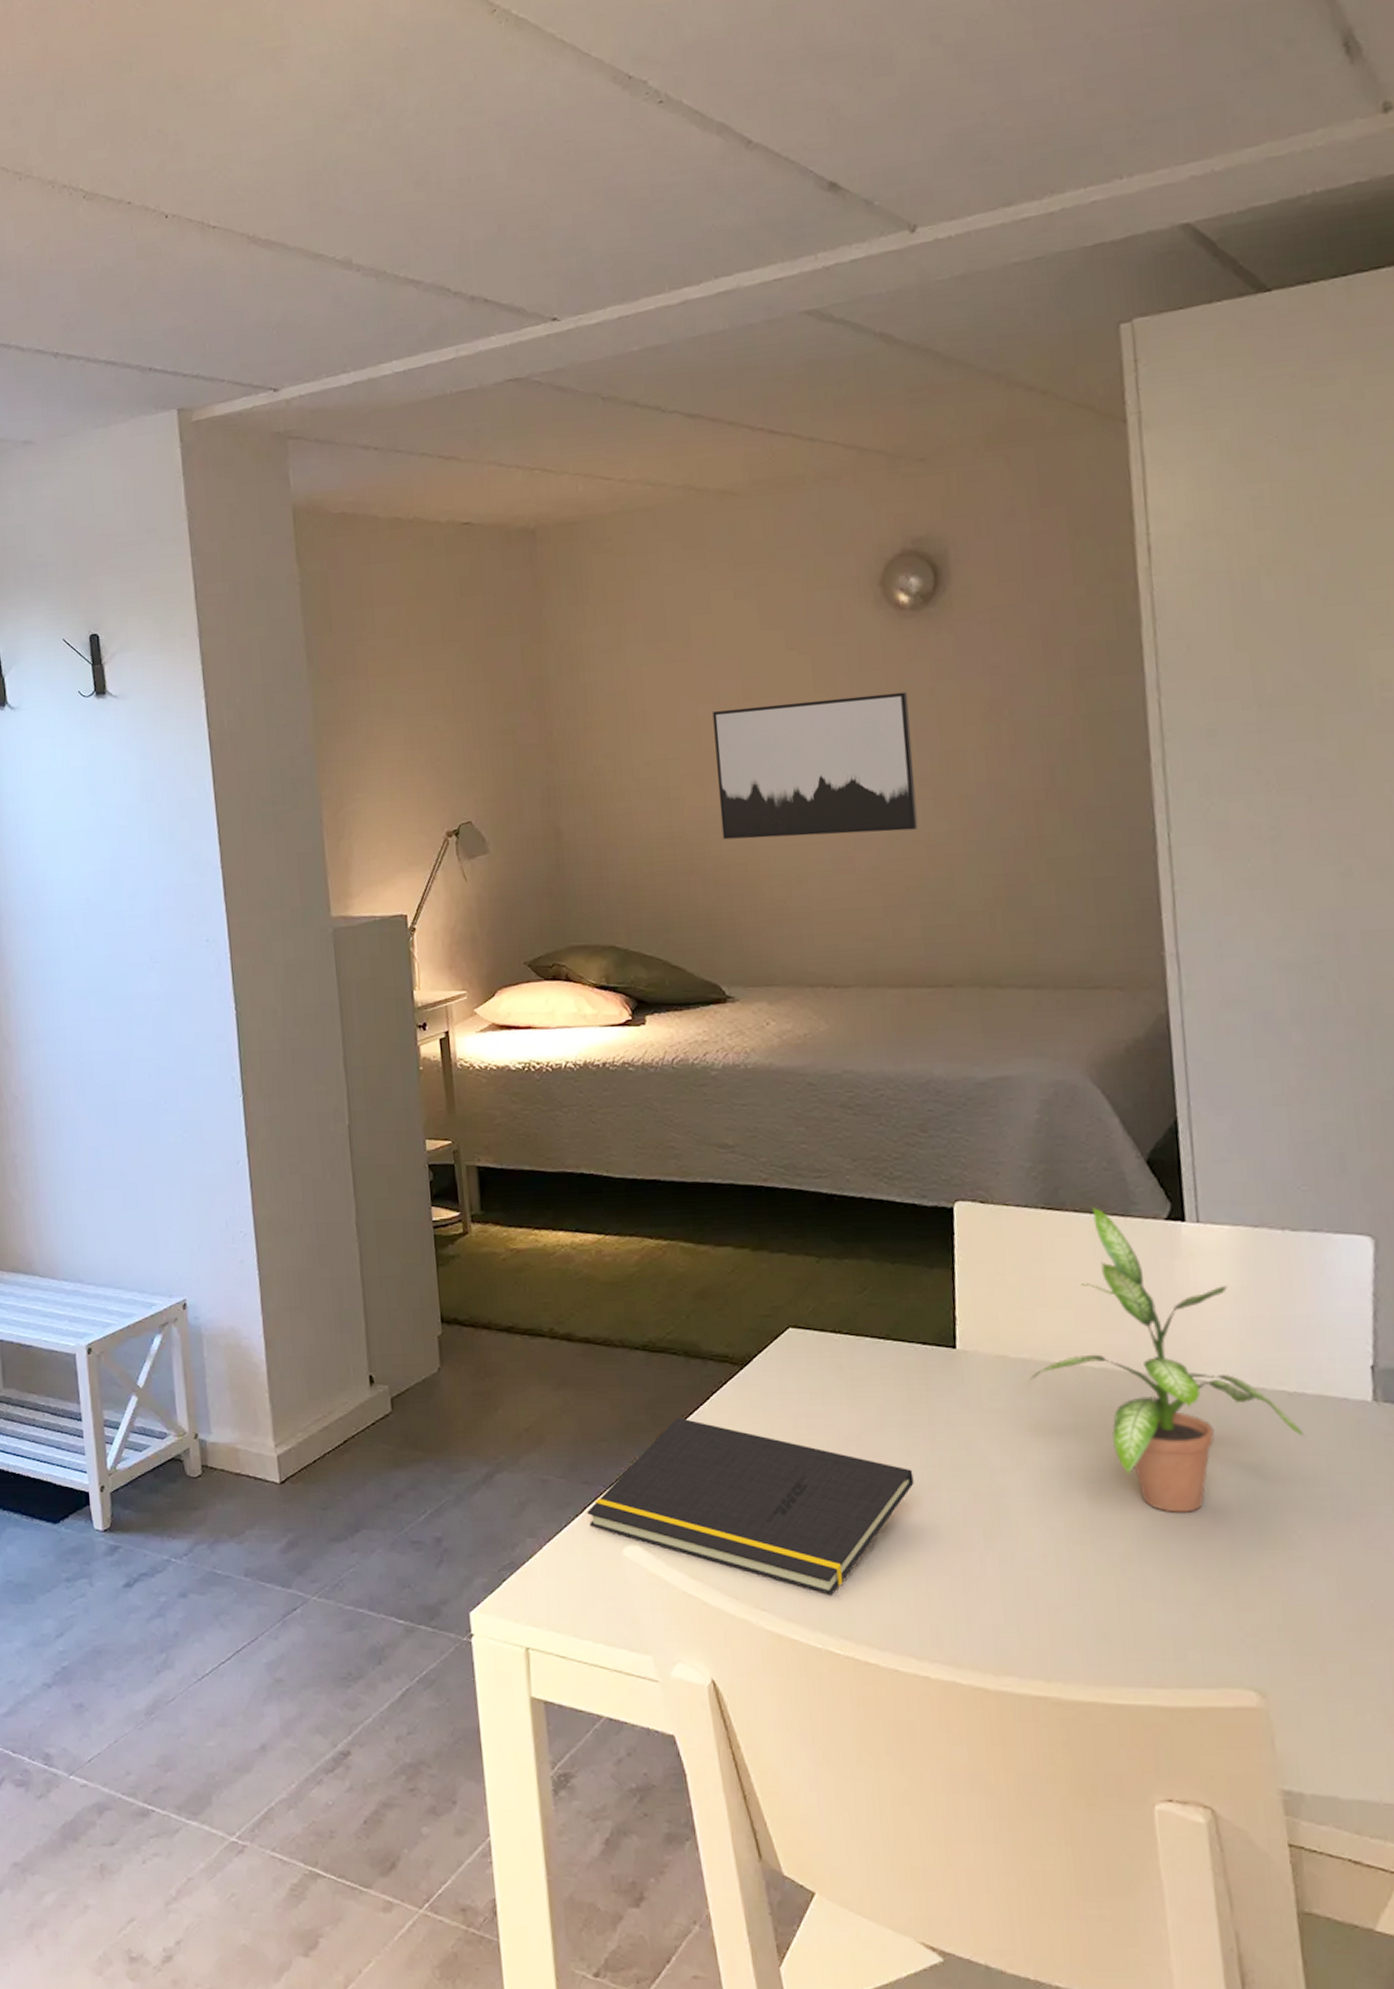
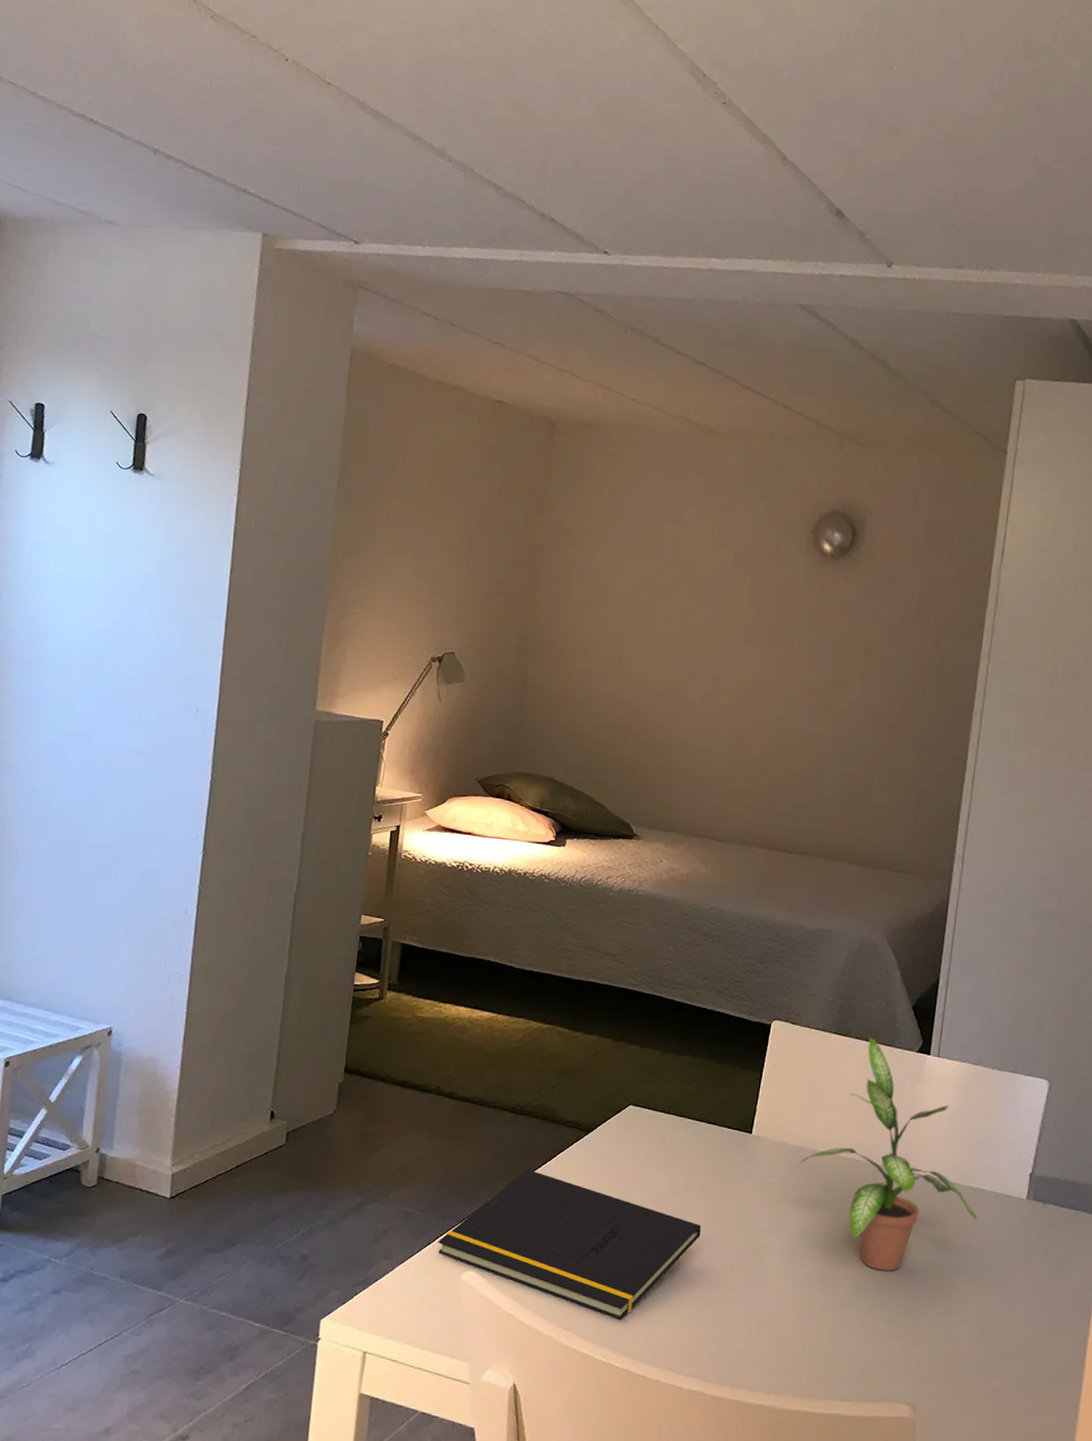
wall art: present [712,692,918,840] -> none [655,603,816,728]

